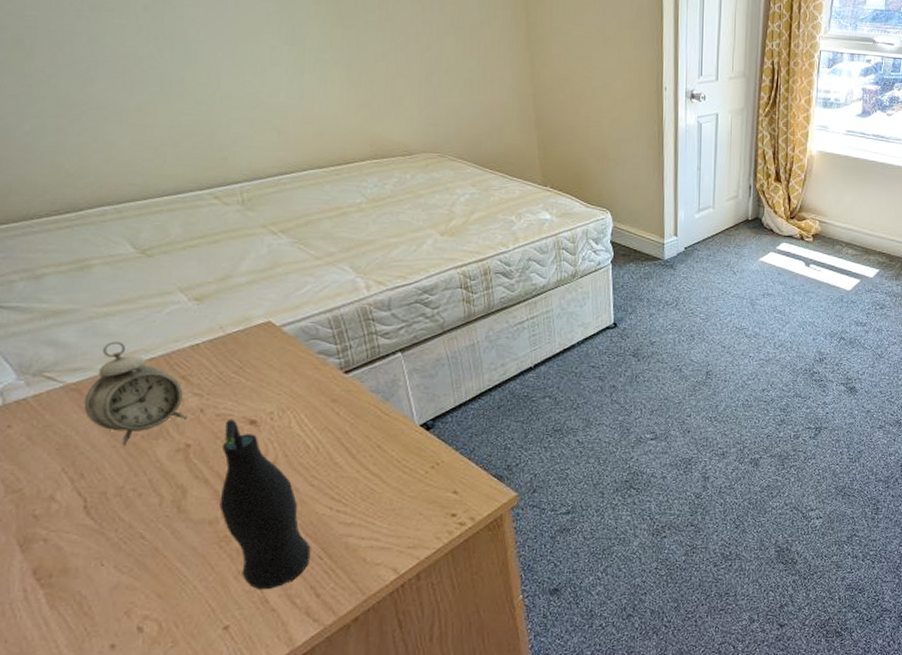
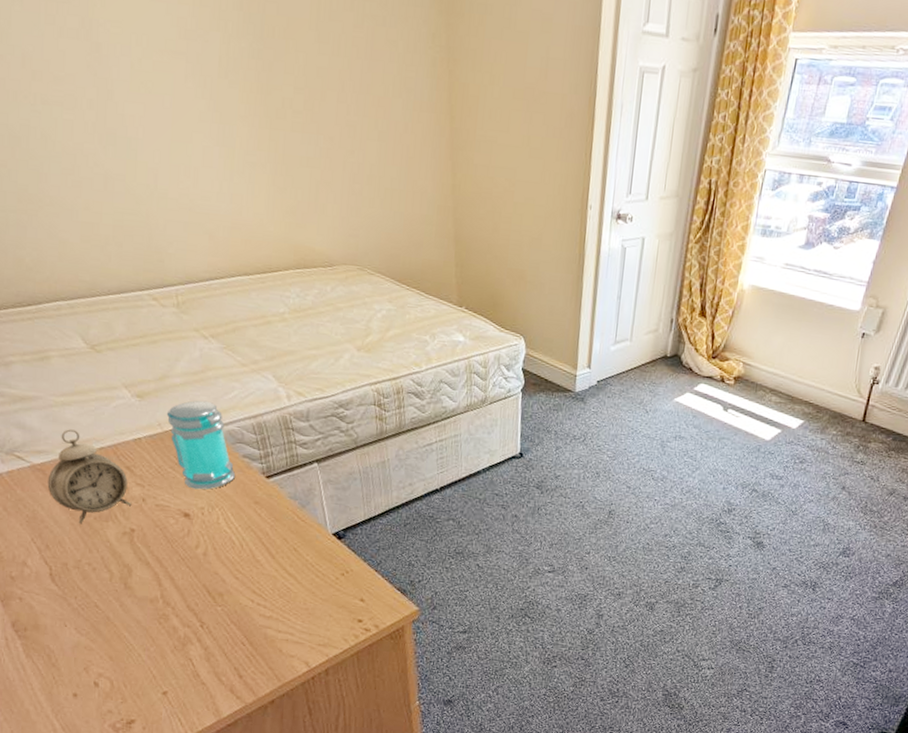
bottle: present [219,418,311,589] -> none [159,510,235,665]
jar: none [229,298,310,393] -> present [166,400,236,490]

